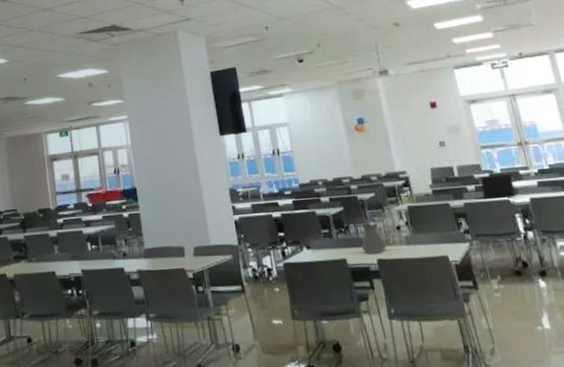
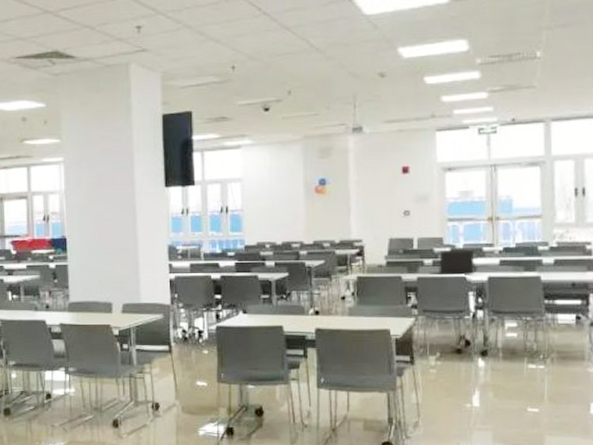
coffee pot: present [358,220,386,255] -> none [300,287,327,323]

